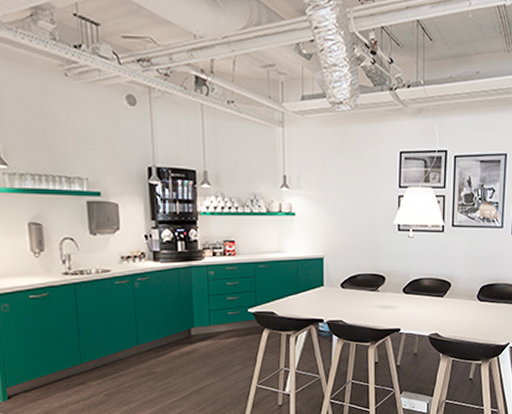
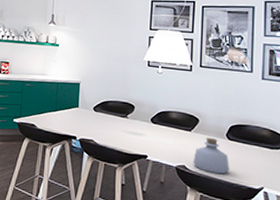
bottle: none [445,301,479,337] -> present [193,137,229,175]

